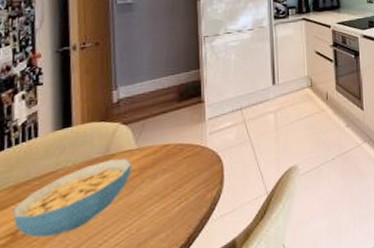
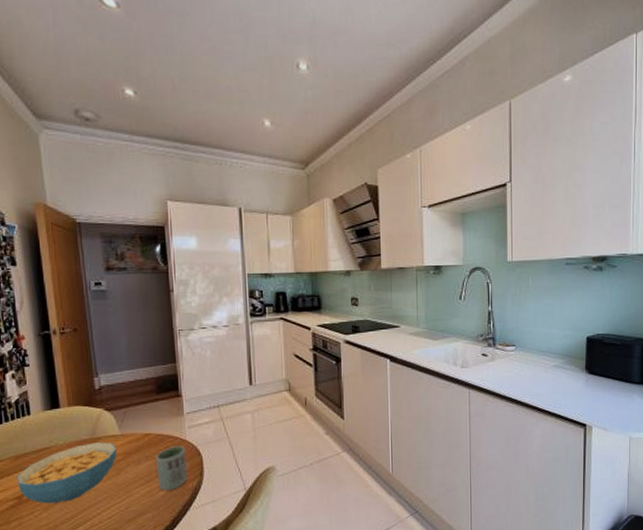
cup: none [173,154,206,206] -> present [155,446,187,491]

